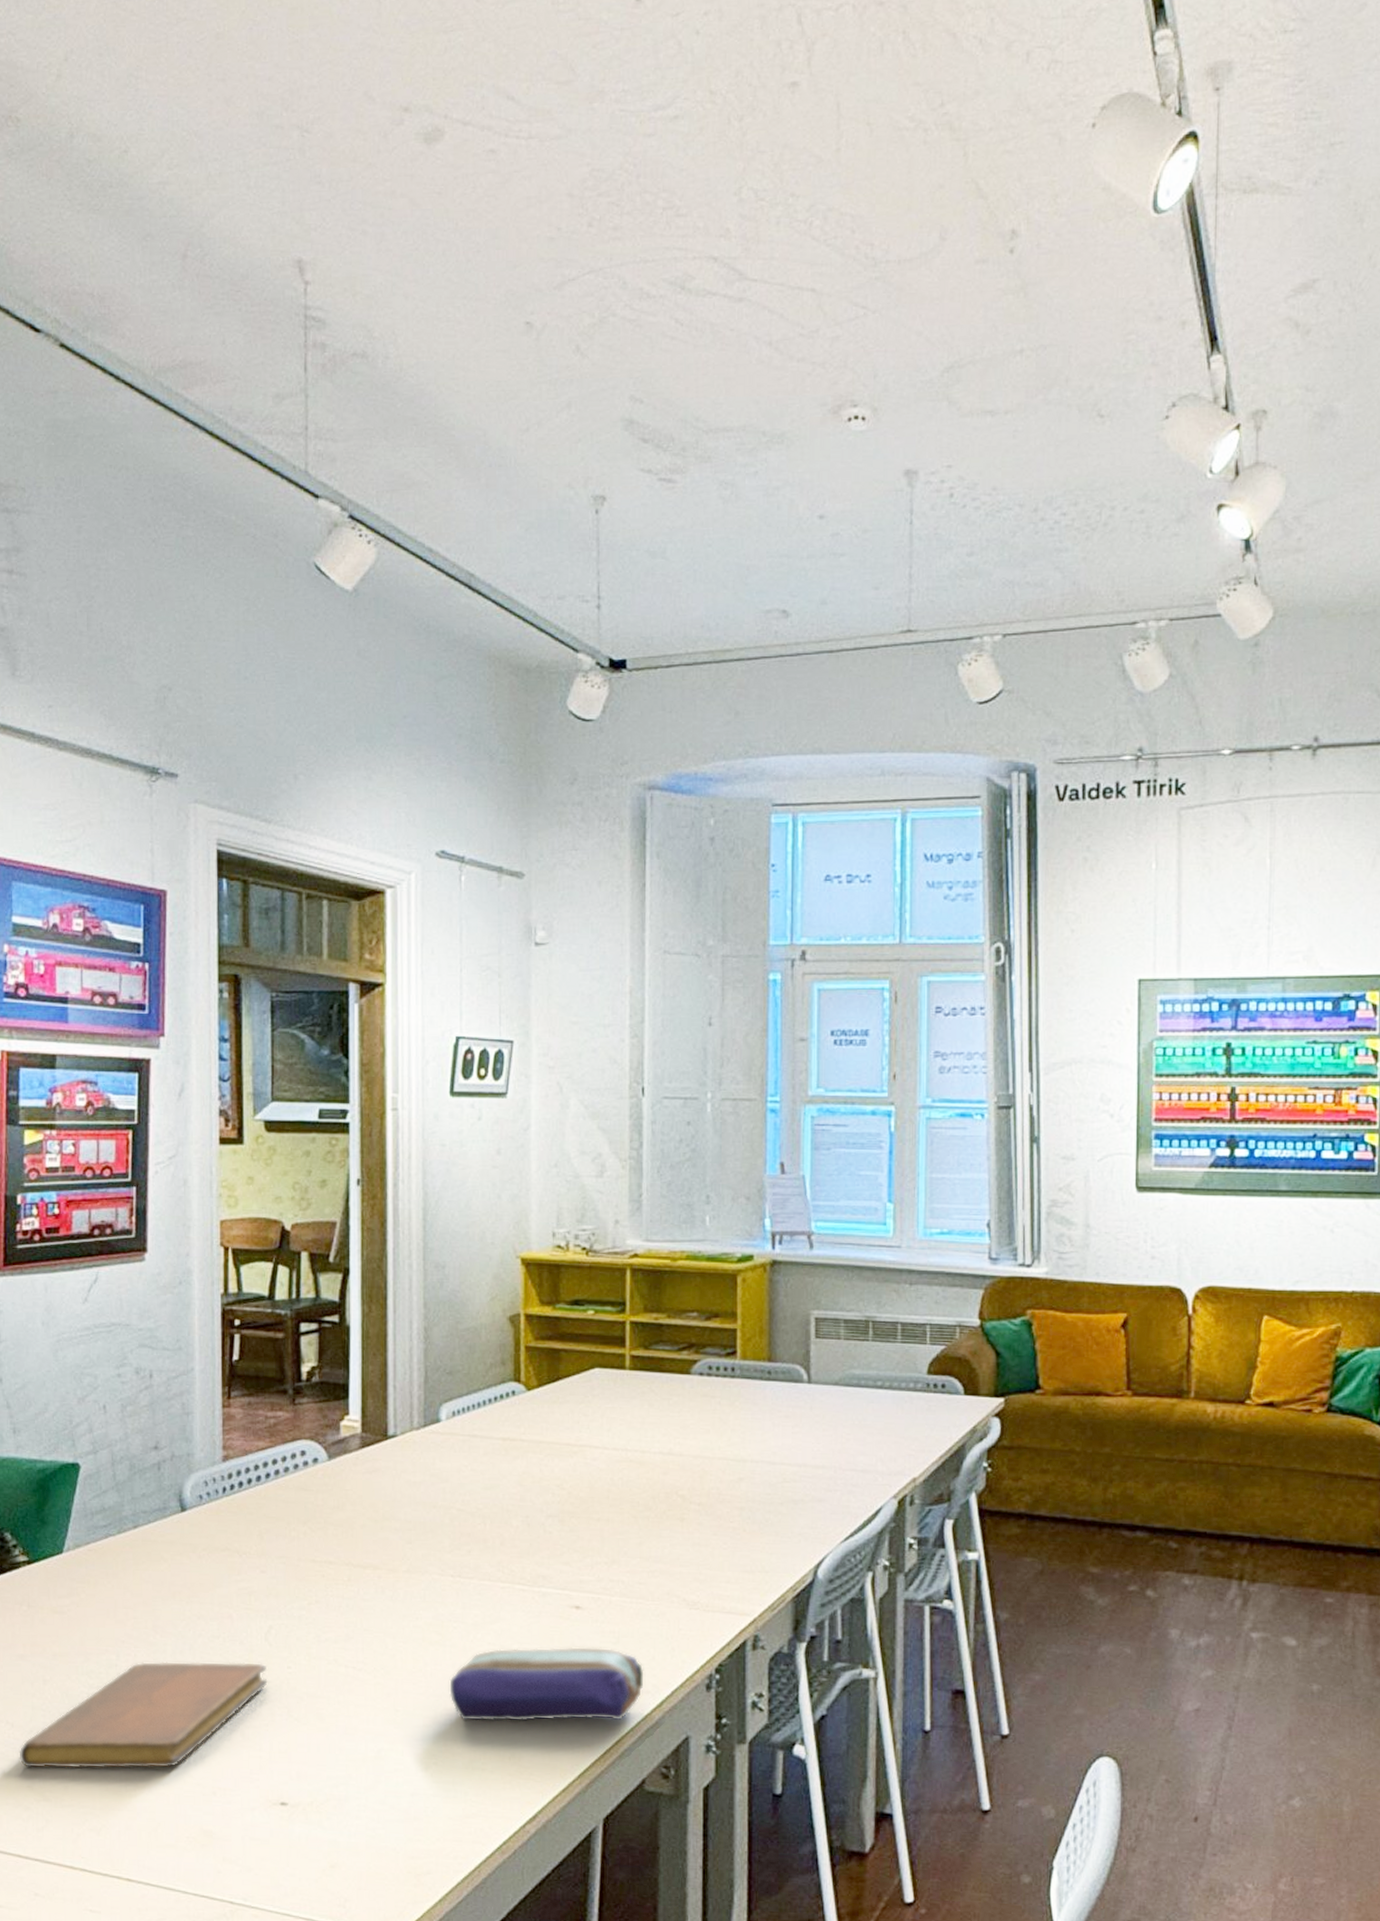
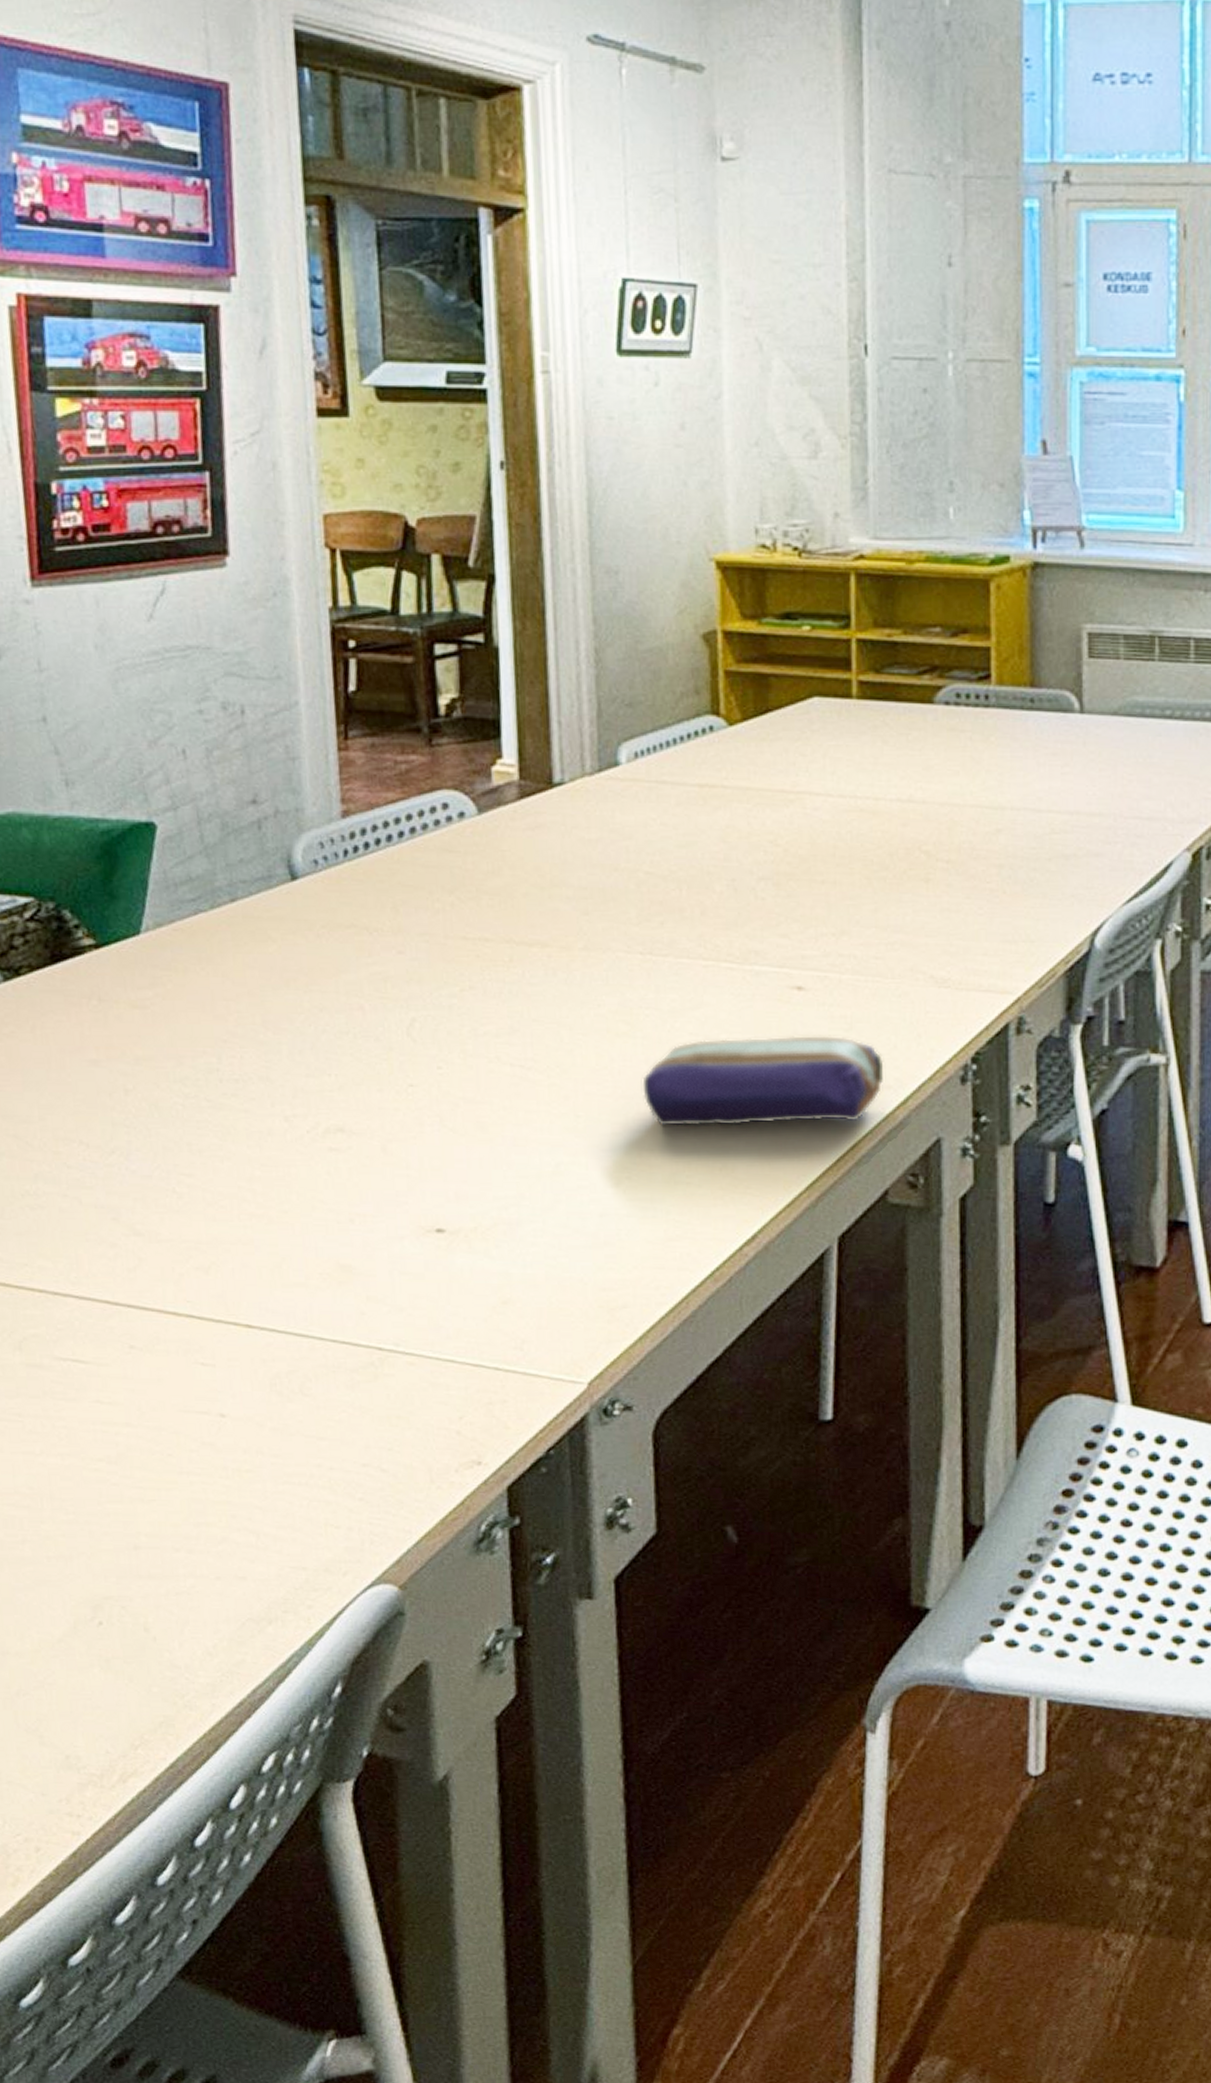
notebook: present [19,1662,268,1769] -> none [98,1063,413,1196]

